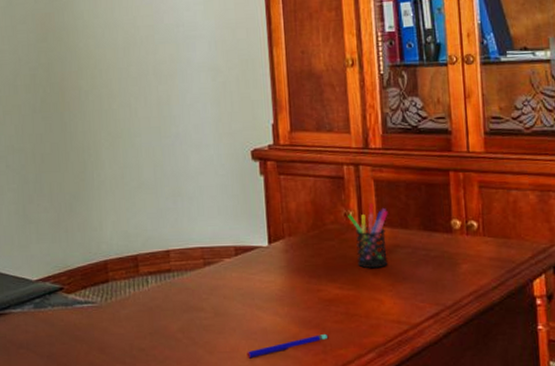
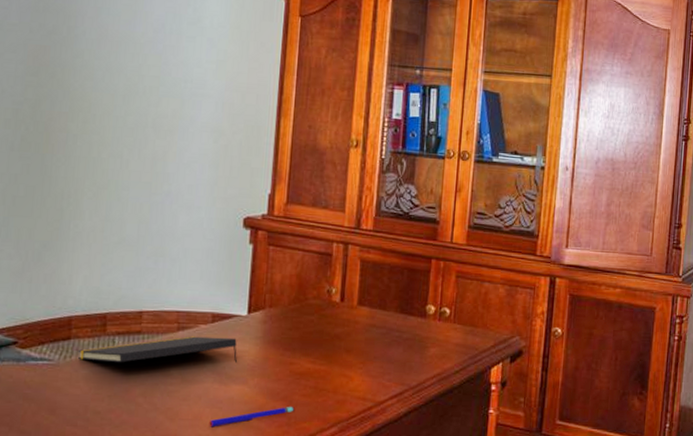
notepad: none [116,269,265,301] -> present [78,336,237,363]
pen holder: present [348,202,388,268] -> none [330,281,369,345]

